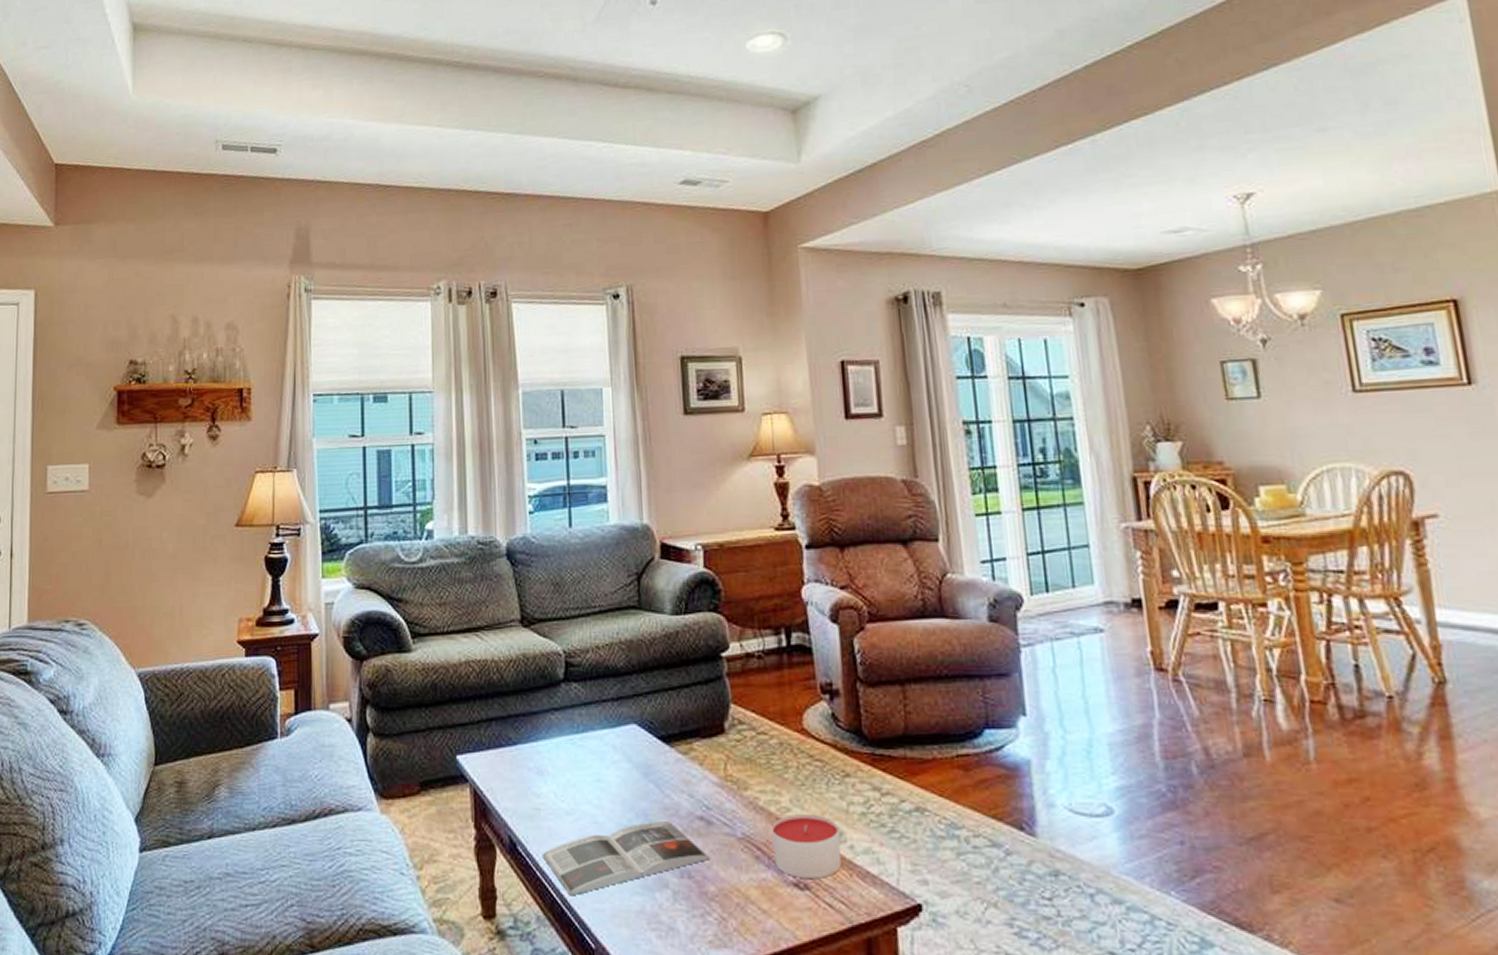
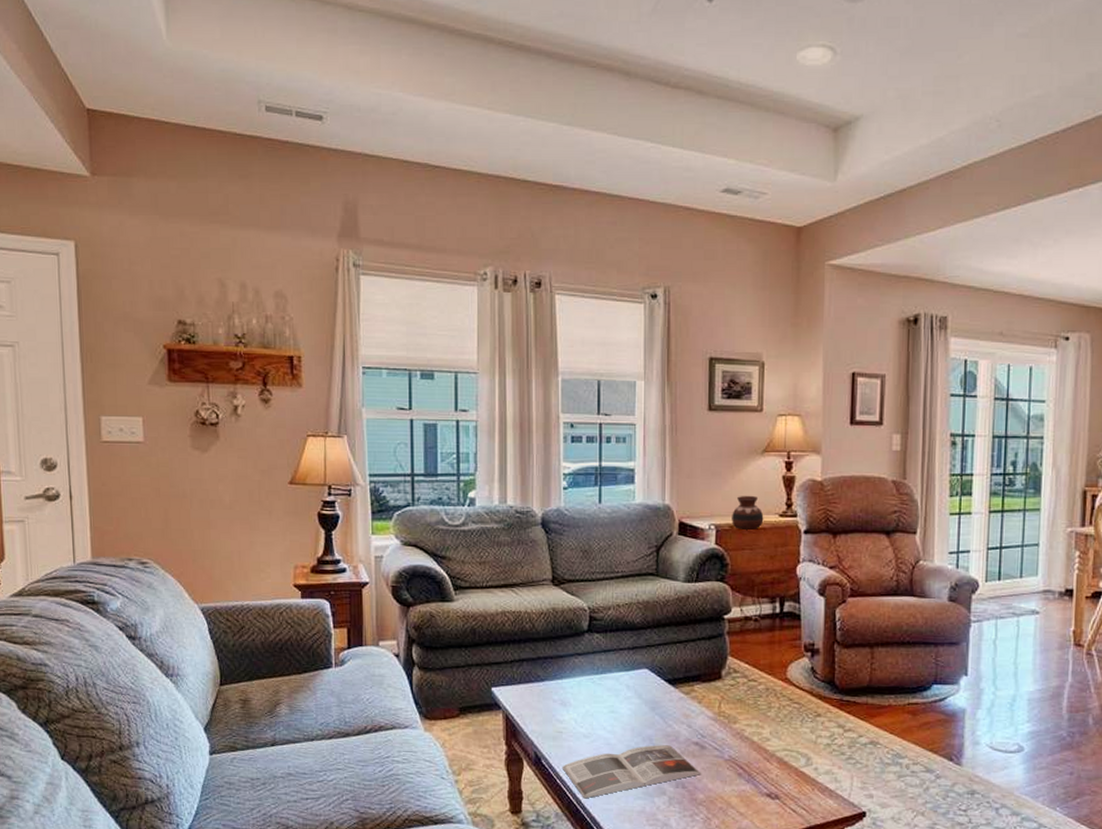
vase: none [720,507,758,548] -> present [732,495,764,530]
candle: present [772,813,842,878] -> none [753,742,807,791]

